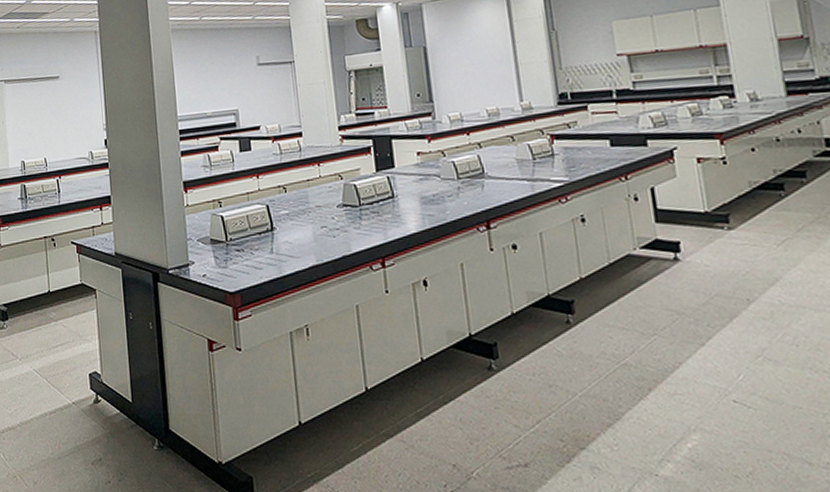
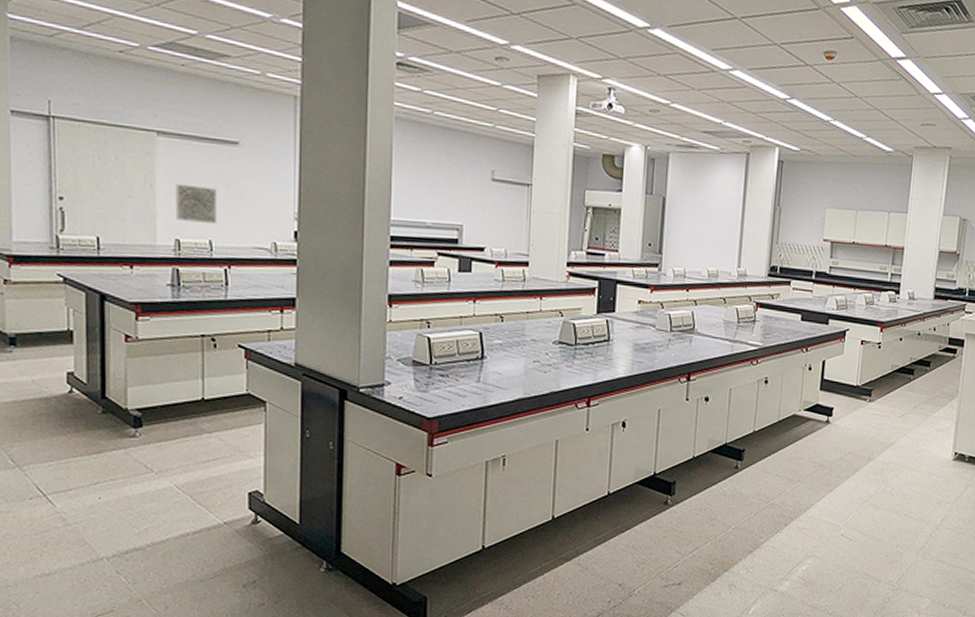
wall art: none [19,116,49,146] -> present [176,183,218,223]

